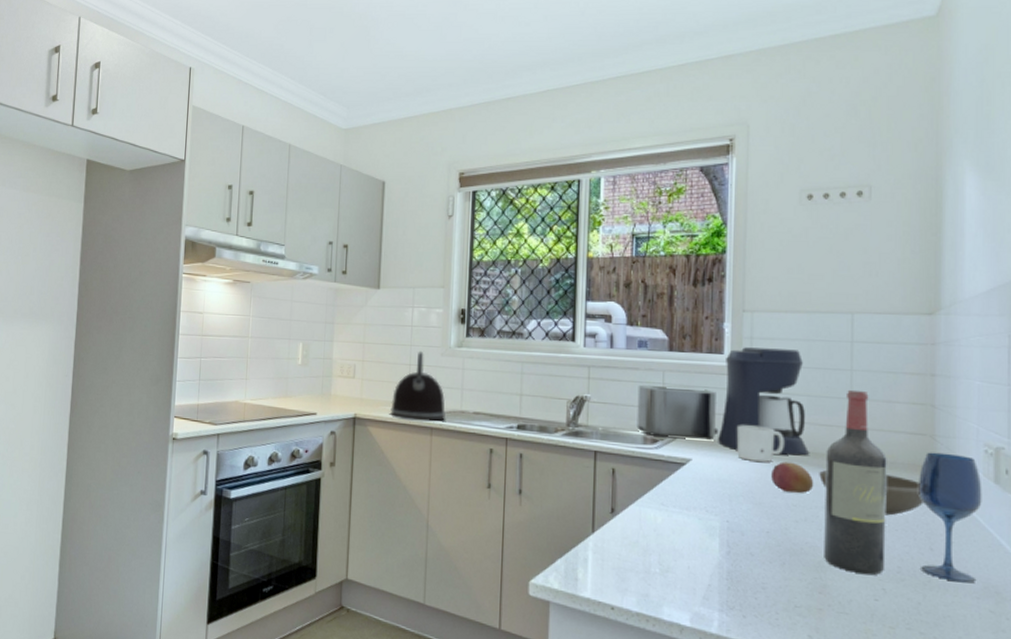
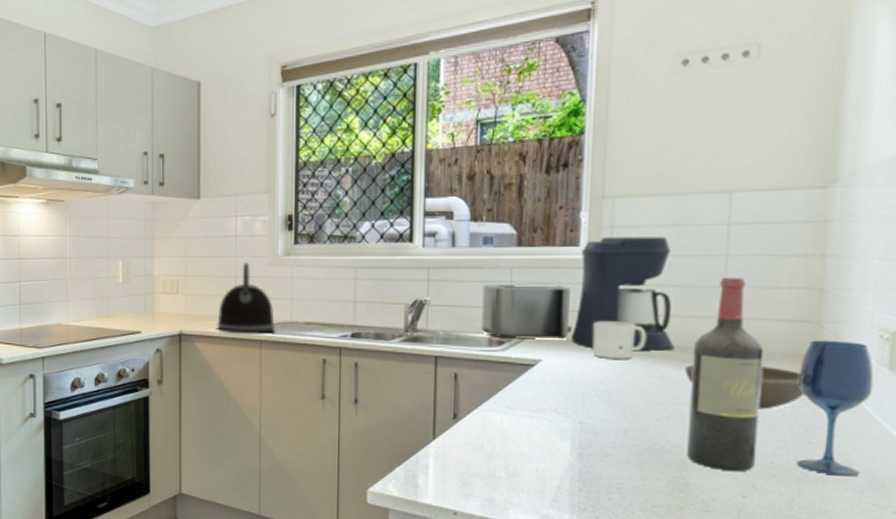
fruit: present [771,462,814,493] -> none [630,358,679,390]

